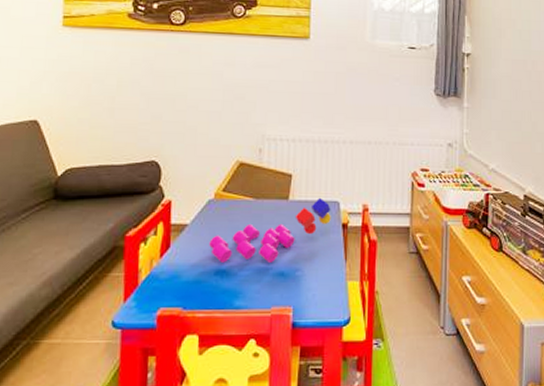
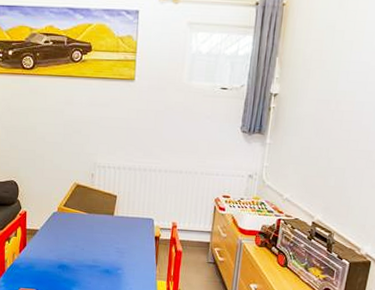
toy blocks: present [209,197,331,262] -> none [54,215,147,262]

